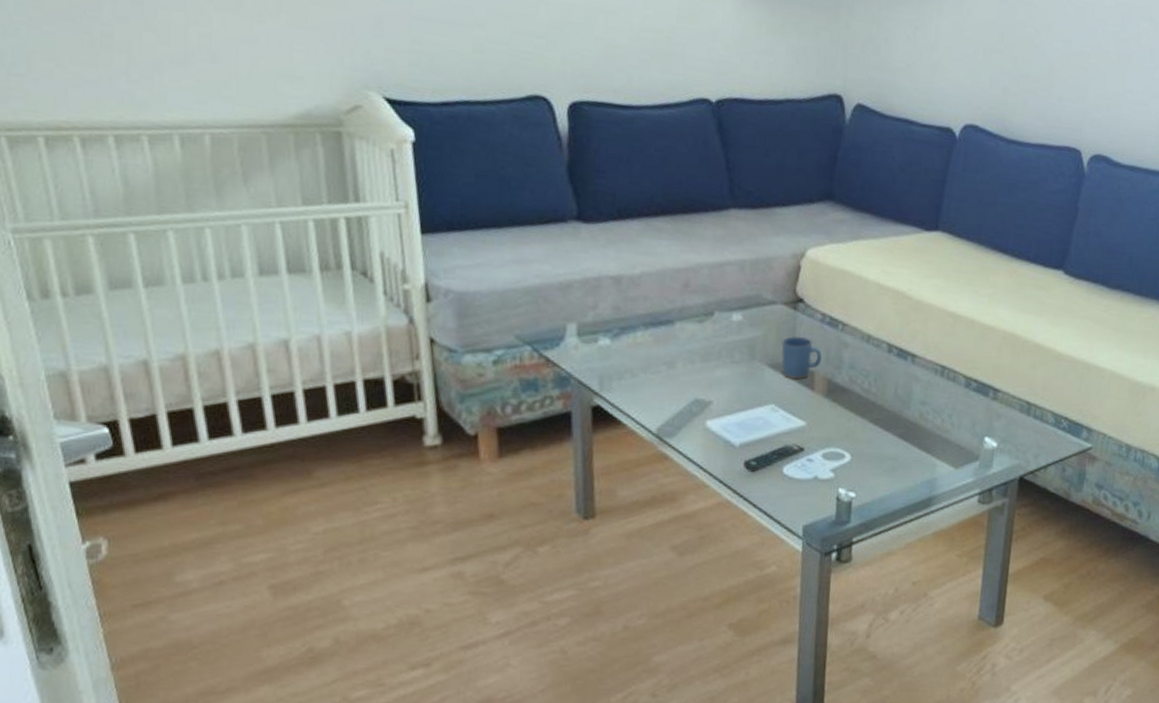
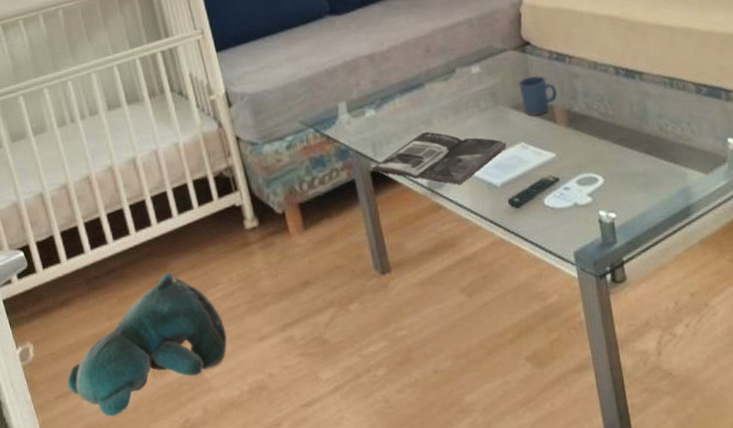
teddy bear: none [150,481,379,636] -> present [66,272,227,417]
magazine: none [595,373,755,437] -> present [372,131,507,185]

